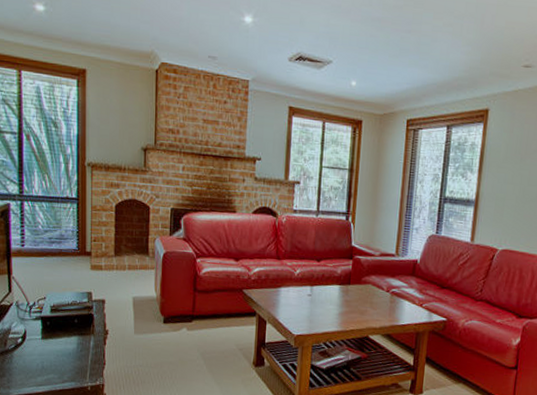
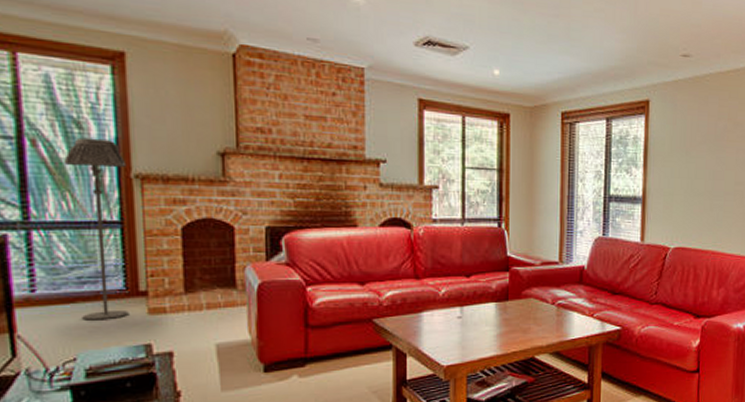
floor lamp: none [46,134,83,272] -> present [64,137,129,320]

